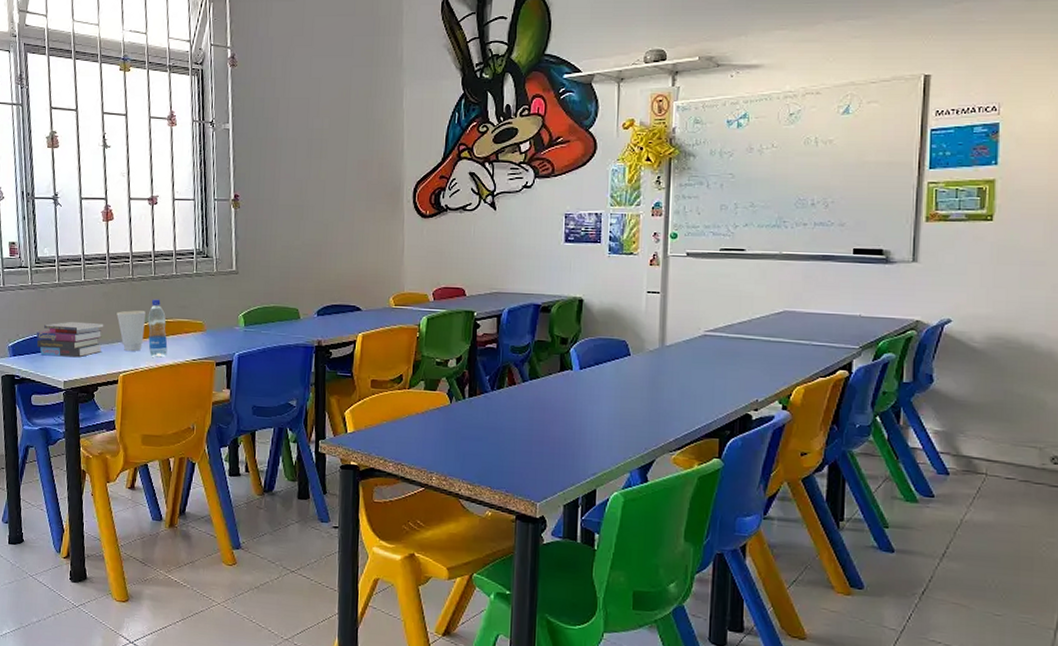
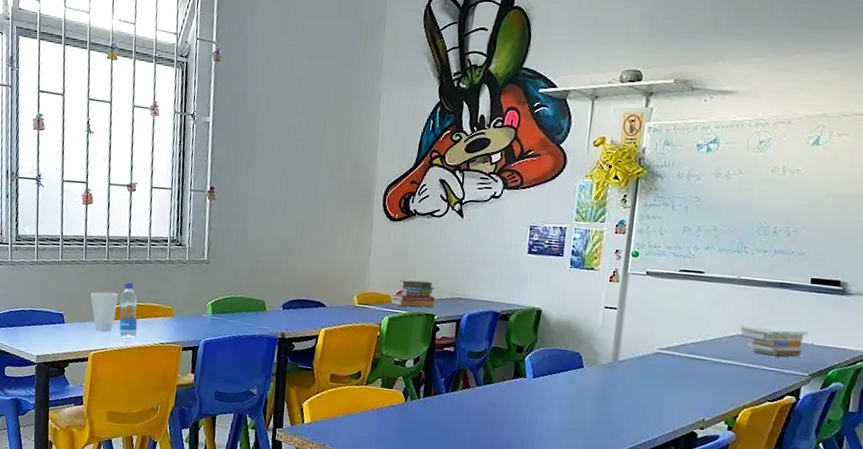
books: present [36,321,104,358] -> none [13,298,78,334]
books: none [428,277,473,305] -> present [391,279,435,308]
books: none [785,300,855,331] -> present [739,325,808,357]

